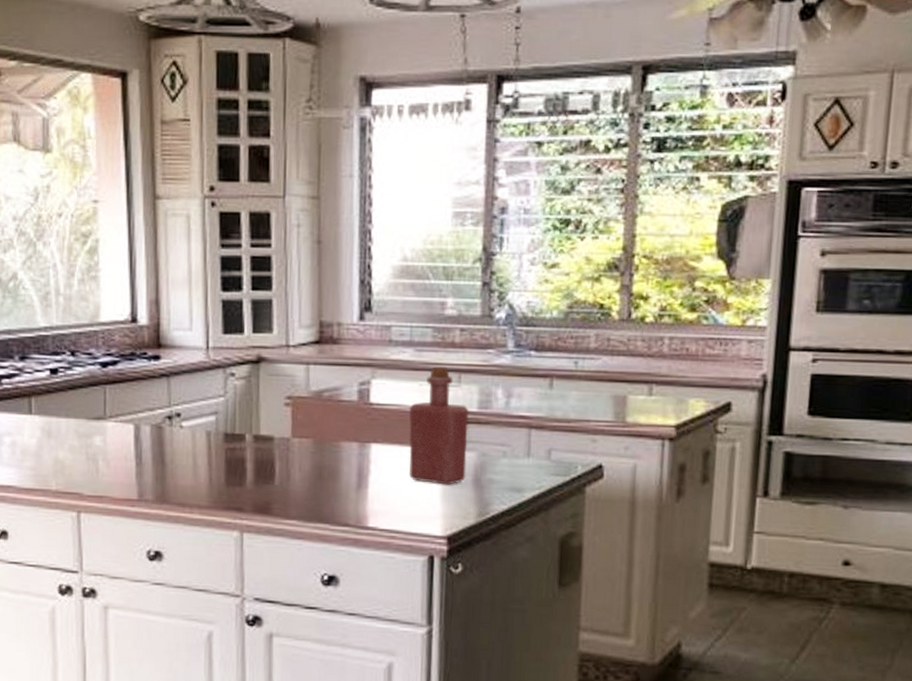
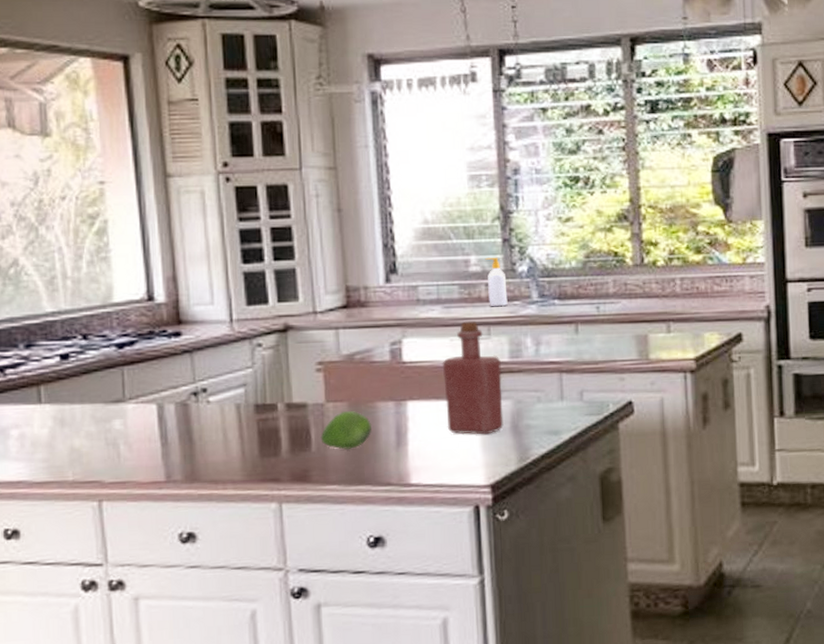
fruit: none [284,448,335,486] -> present [320,411,372,450]
soap bottle: none [462,301,483,354] -> present [485,257,508,307]

